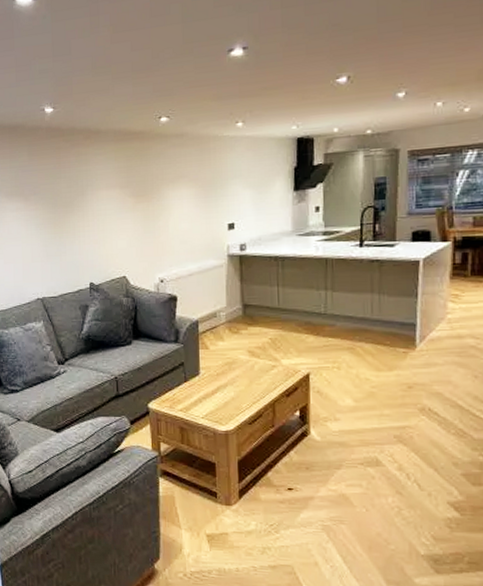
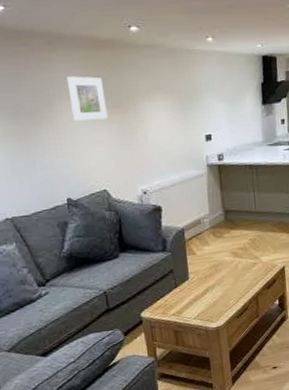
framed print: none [99,167,133,210] -> present [66,76,108,121]

